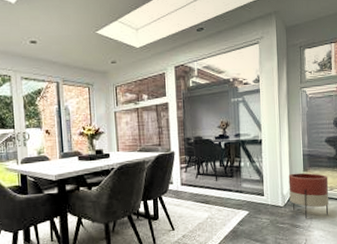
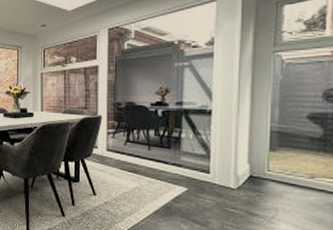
planter: present [288,172,329,219] -> none [246,152,308,208]

